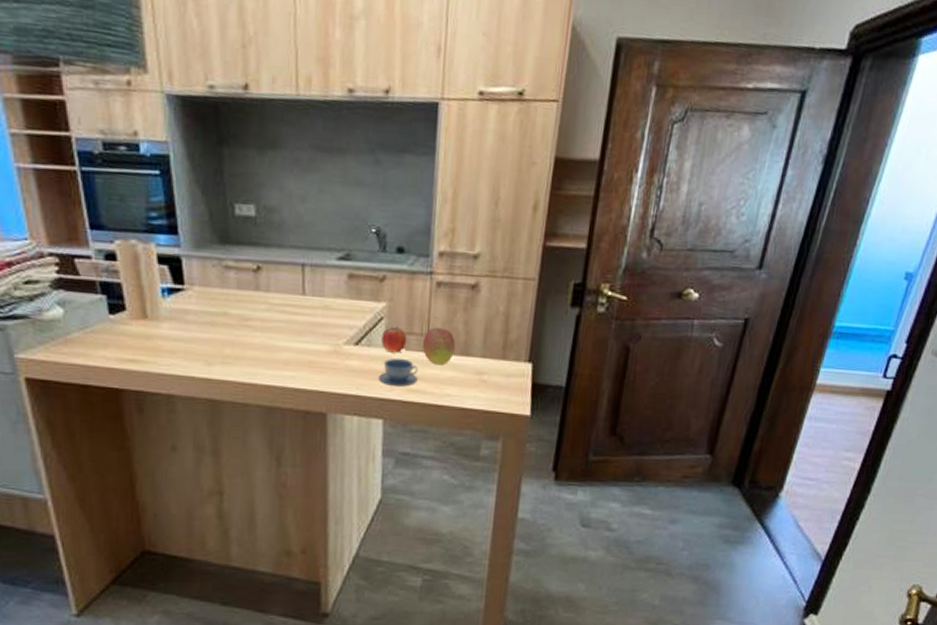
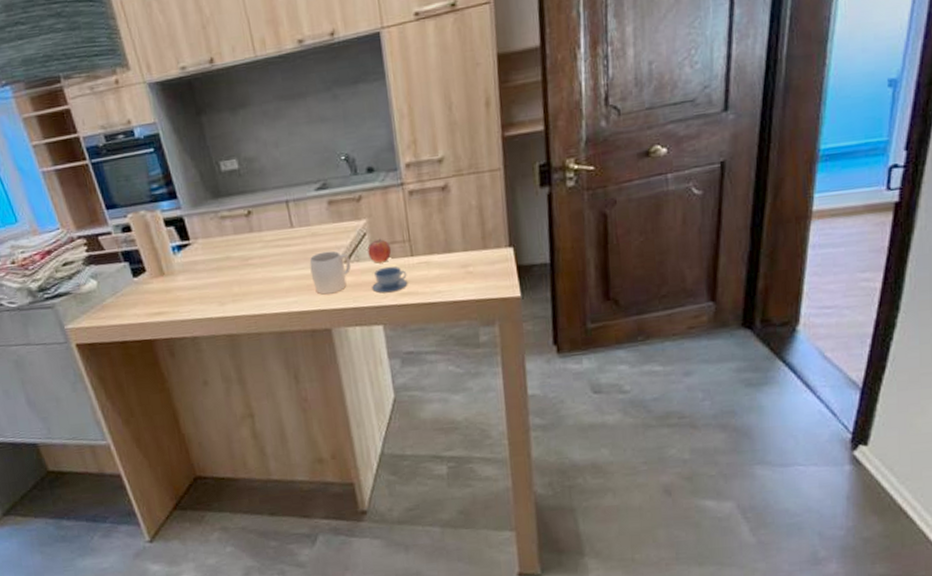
mug: none [315,328,362,377] -> present [309,250,351,296]
fruit: present [422,327,455,365] -> none [405,231,437,267]

